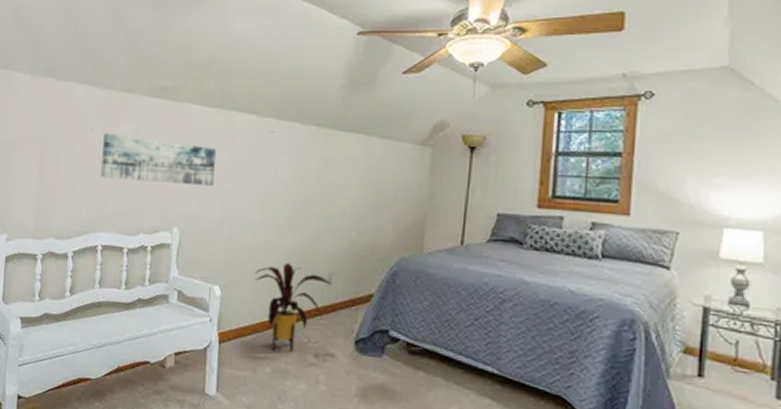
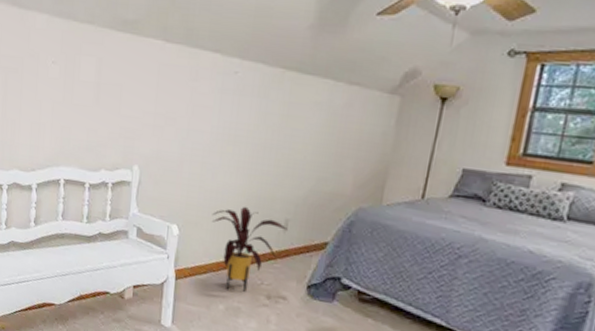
wall art: present [100,132,216,186] -> none [62,65,178,125]

